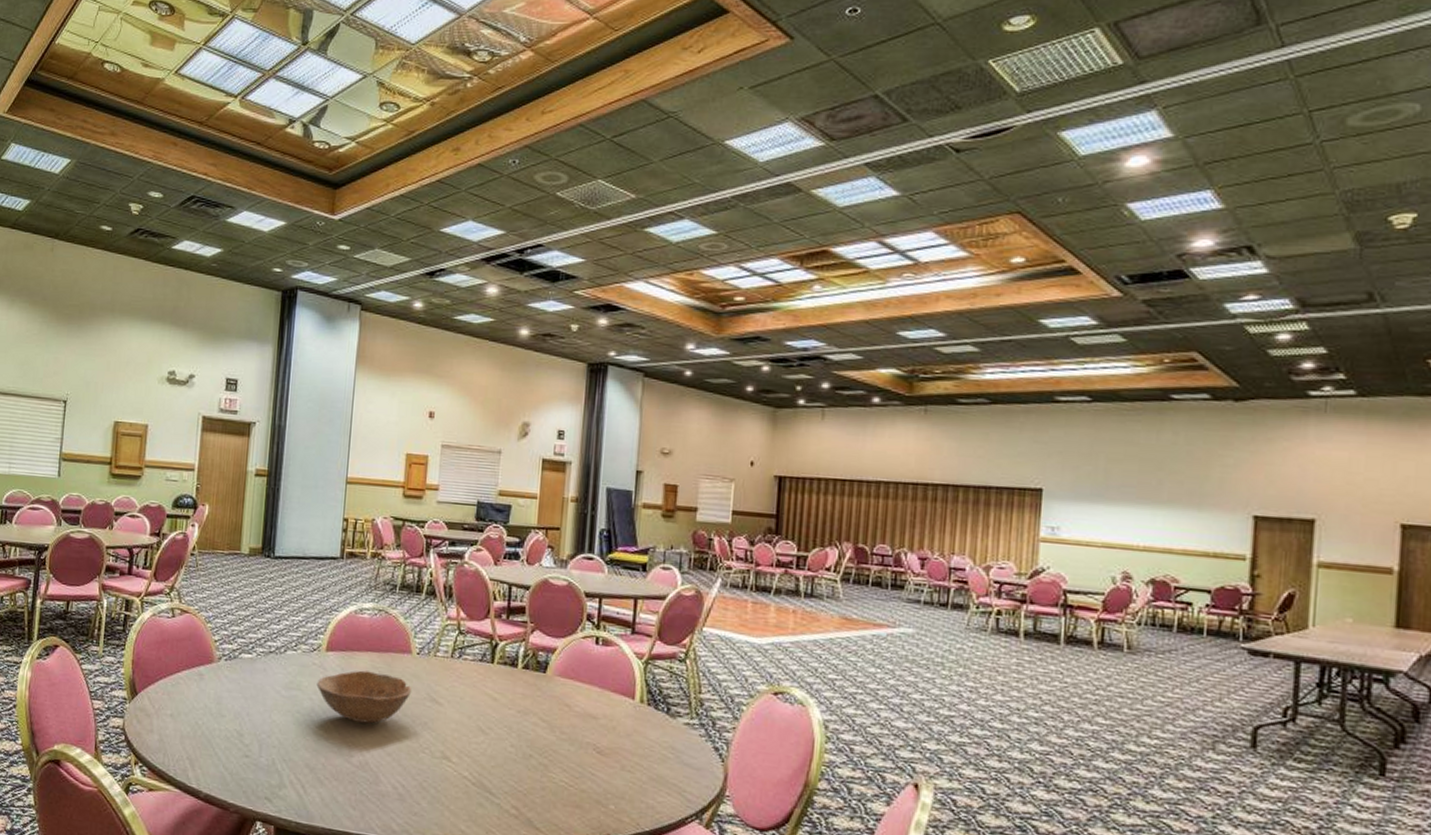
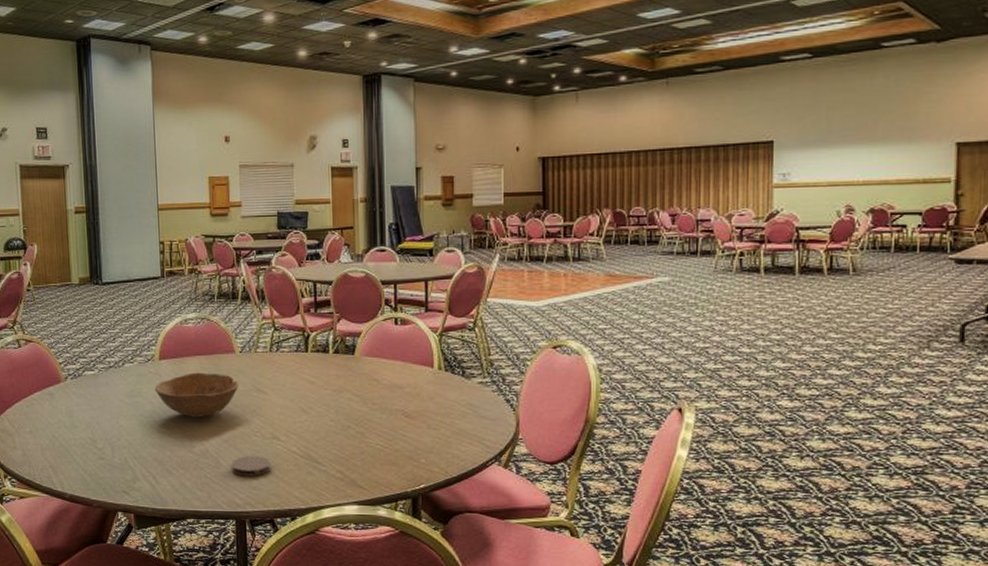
coaster: none [391,774,438,800] -> present [231,456,271,476]

